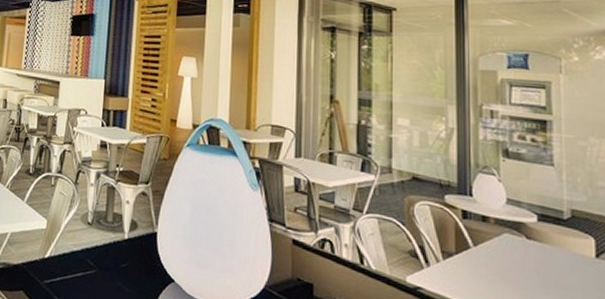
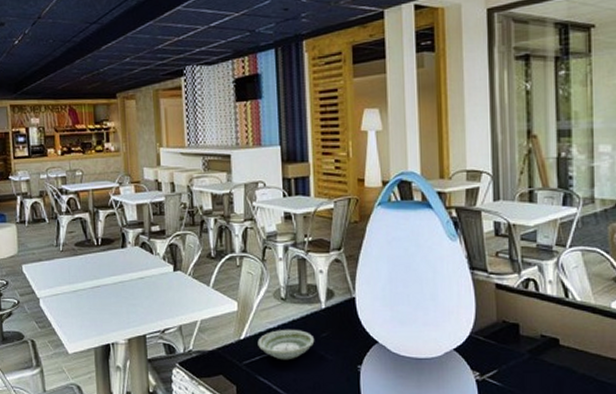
saucer: none [60,253,114,286] -> present [257,330,315,360]

